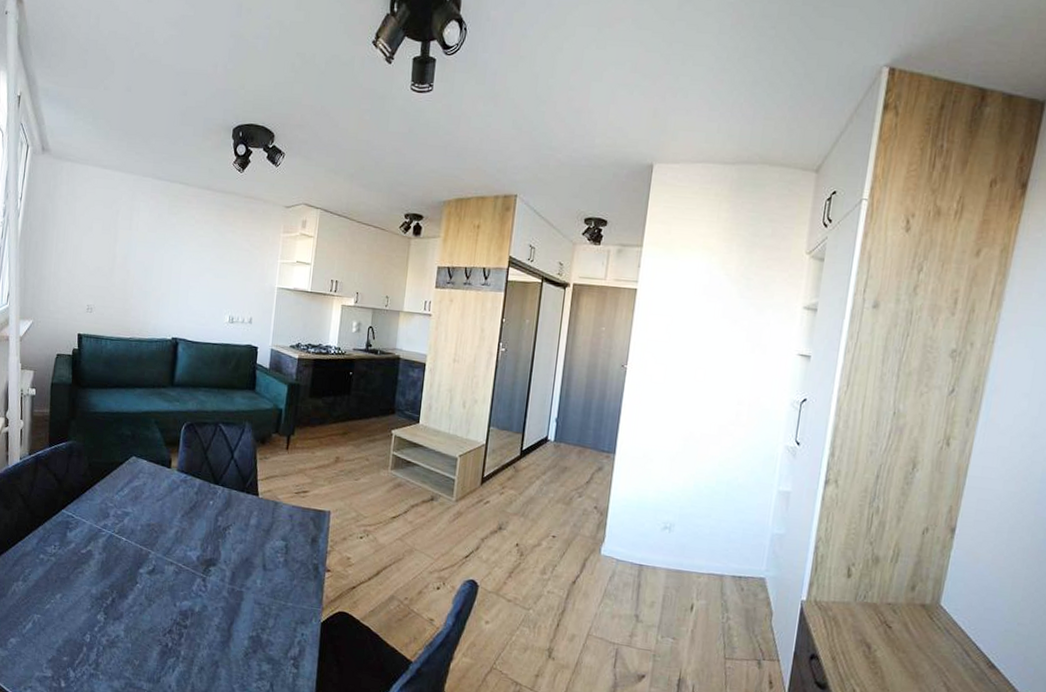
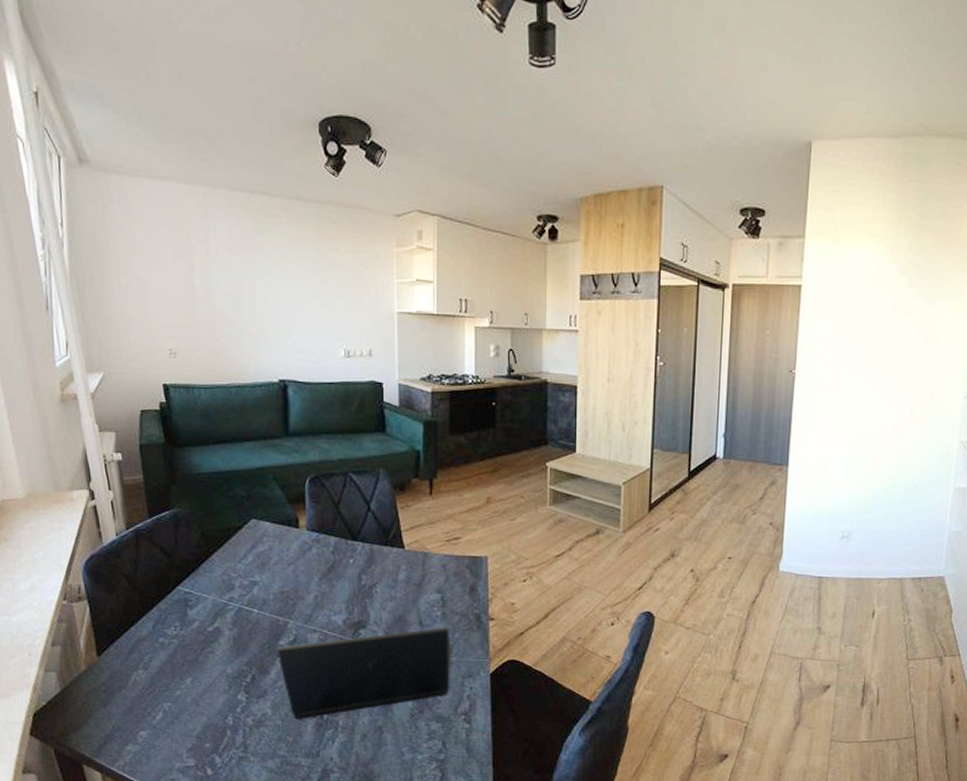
laptop: none [136,572,290,646] -> present [277,627,452,720]

